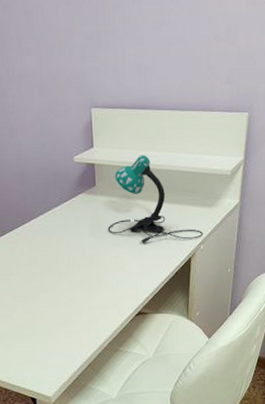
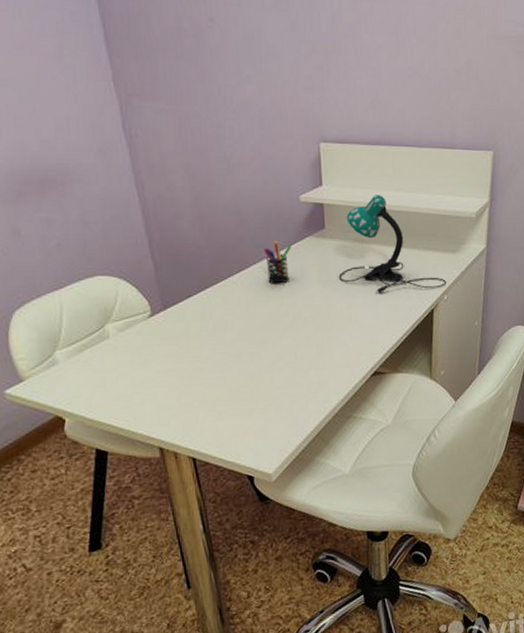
pen holder: none [43,197,67,236] -> present [263,240,292,284]

